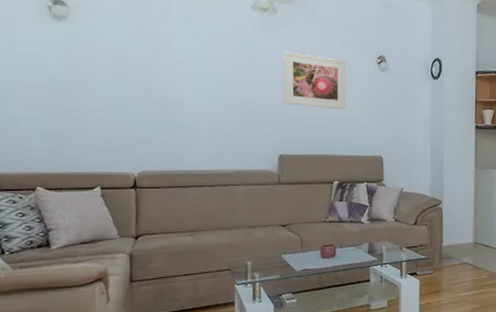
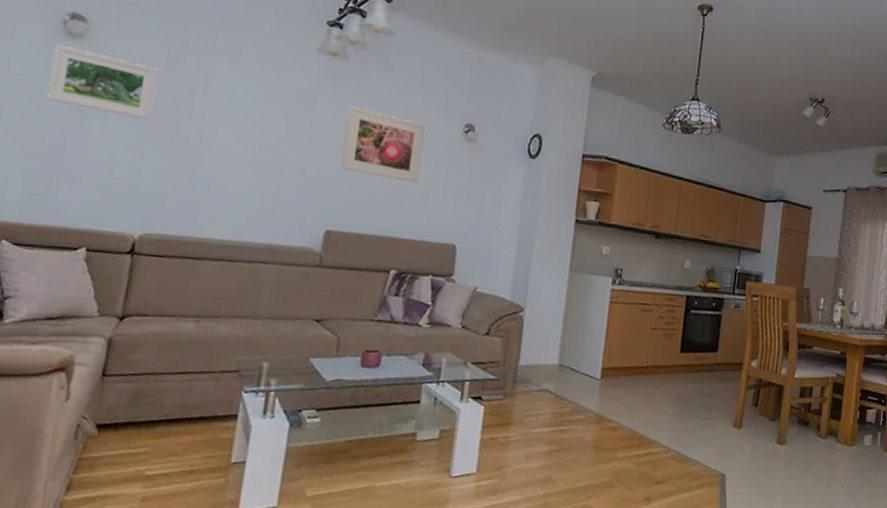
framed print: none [46,26,131,81] -> present [47,43,159,121]

